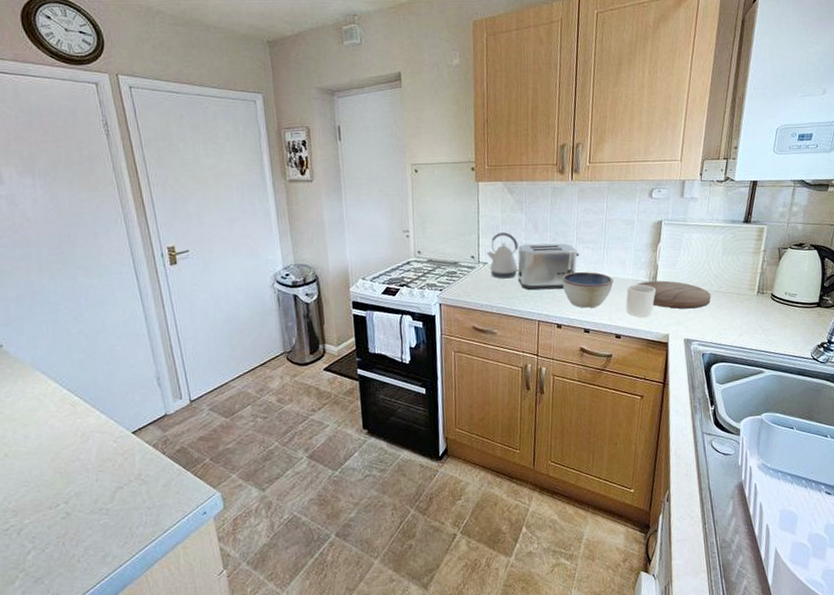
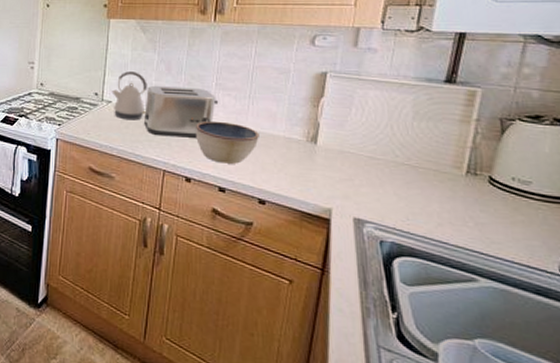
mug: present [625,284,657,318] -> none [274,143,316,185]
cutting board: present [637,280,711,309] -> none [290,141,395,182]

